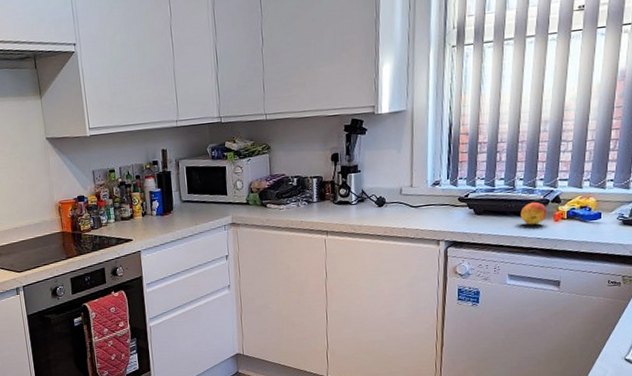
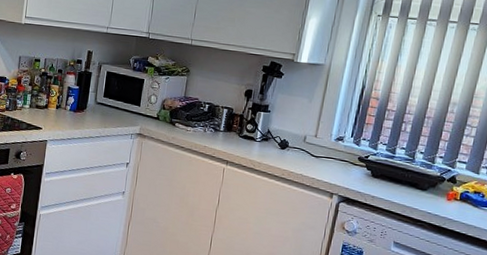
fruit: present [520,202,547,225] -> none [415,176,442,199]

